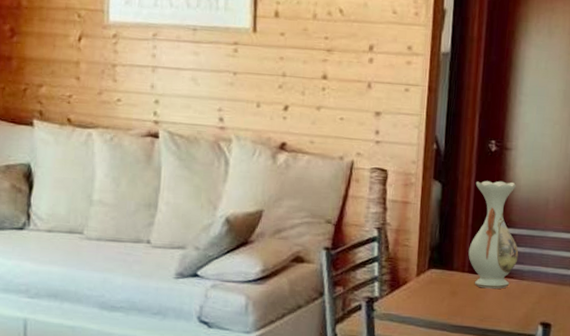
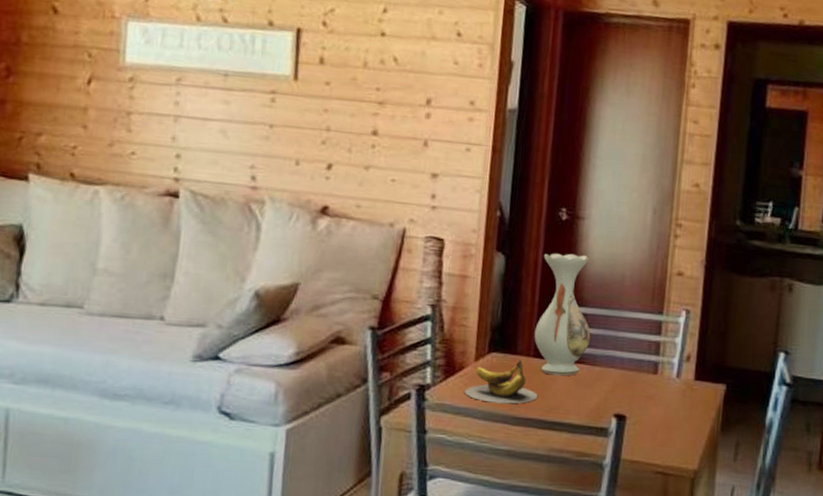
banana: none [408,275,472,314] -> present [465,360,538,404]

